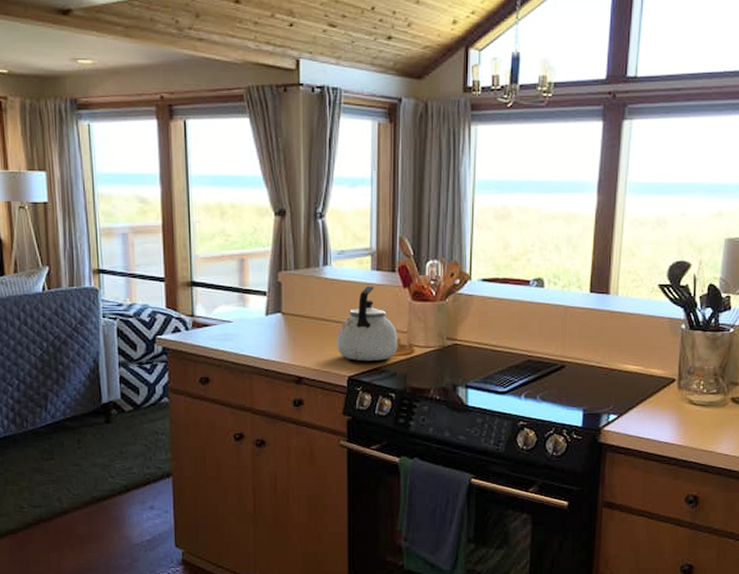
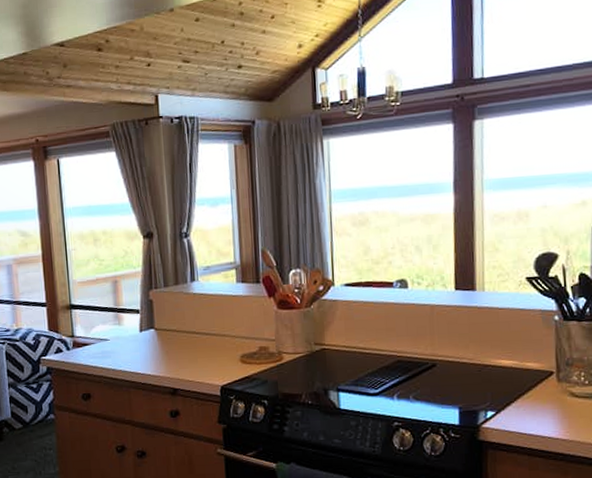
kettle: present [336,286,398,362] -> none [207,297,267,371]

